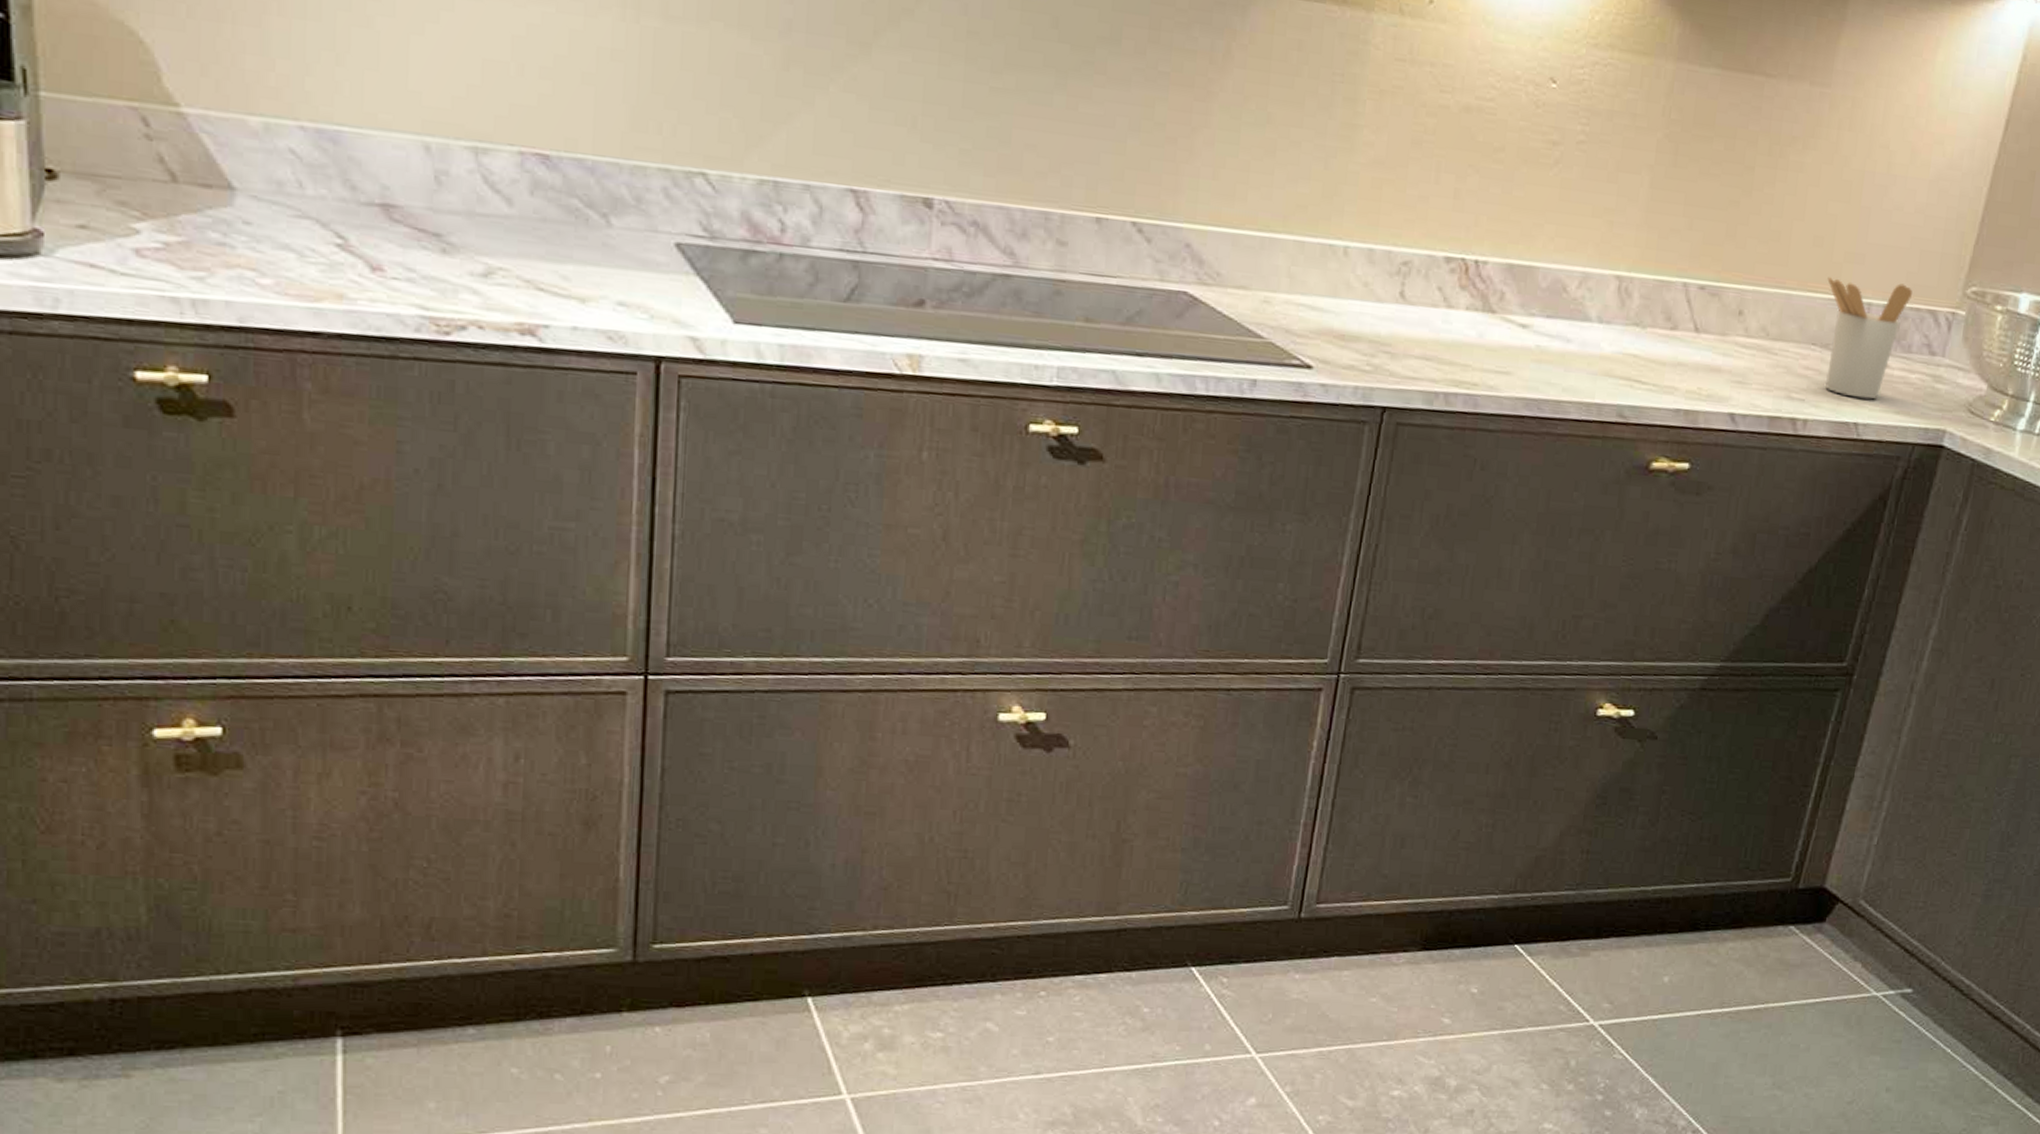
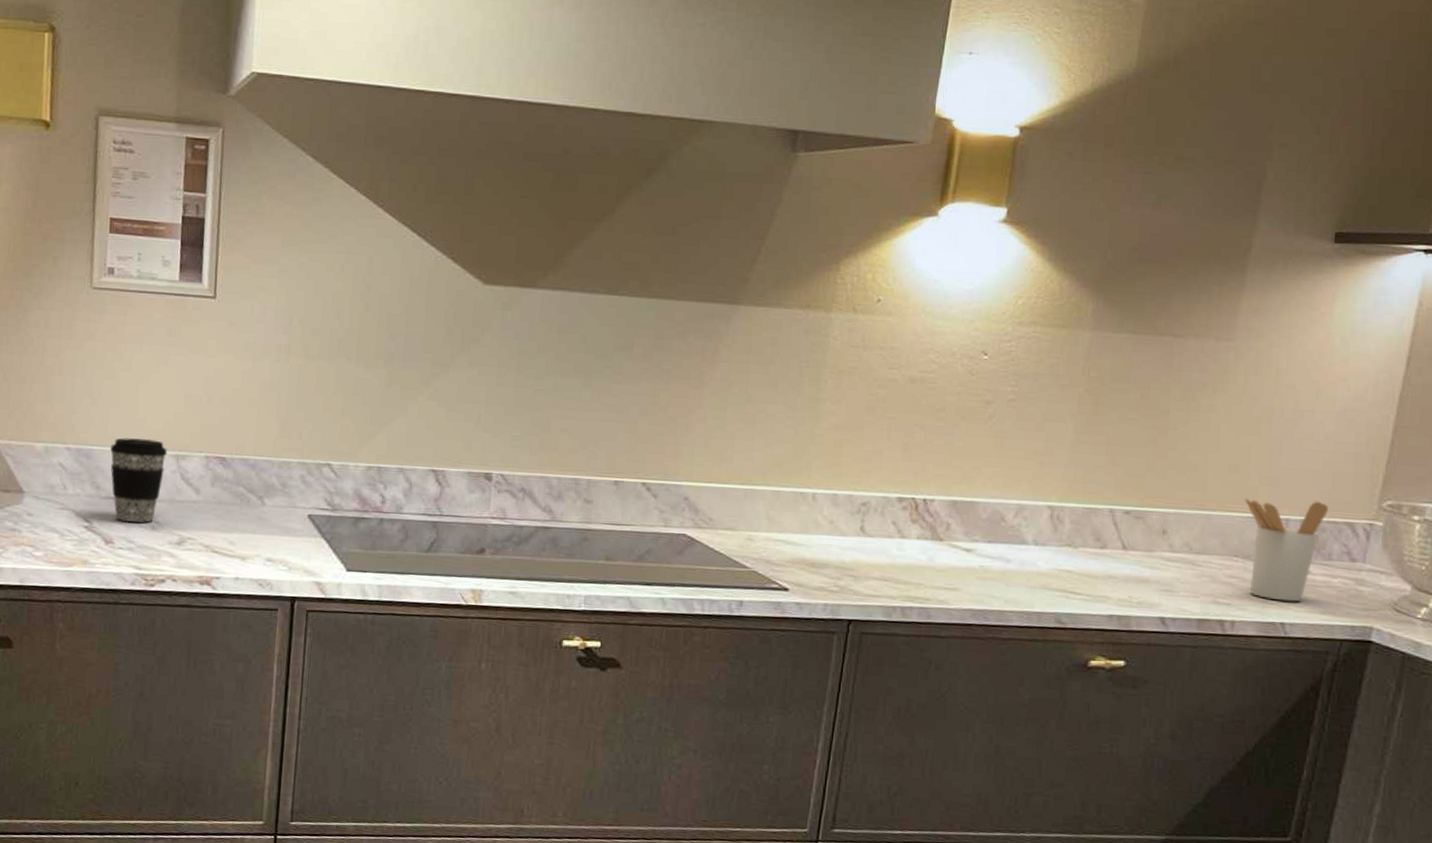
coffee cup: none [370,116,461,243] -> present [110,438,168,523]

